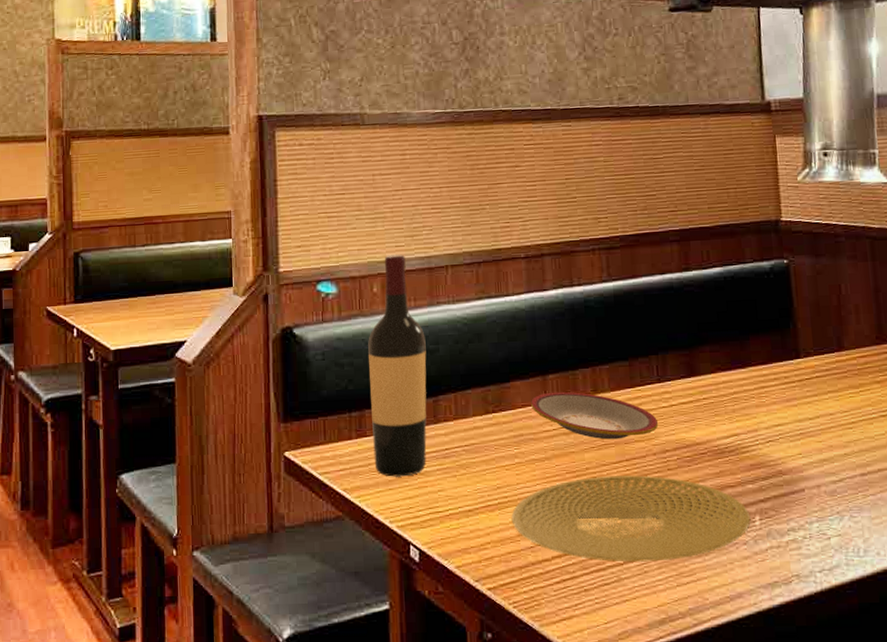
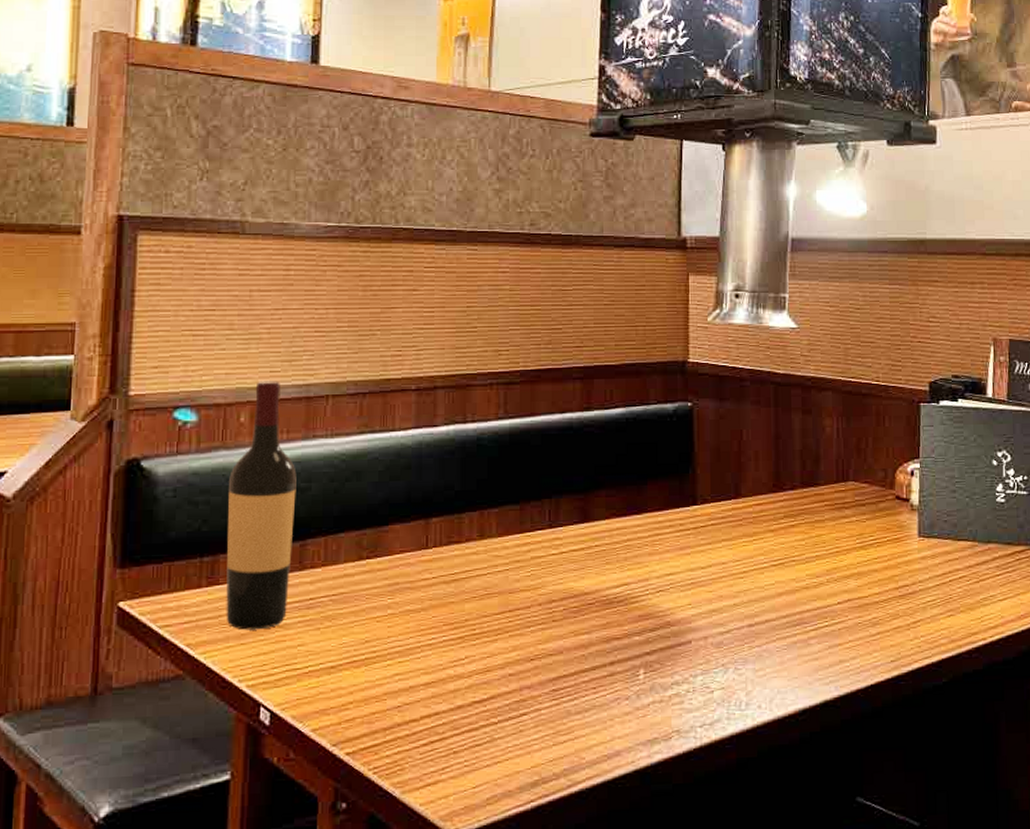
plate: present [511,475,751,562] -> none [378,627,635,721]
plate: present [531,391,659,440] -> none [410,536,547,589]

